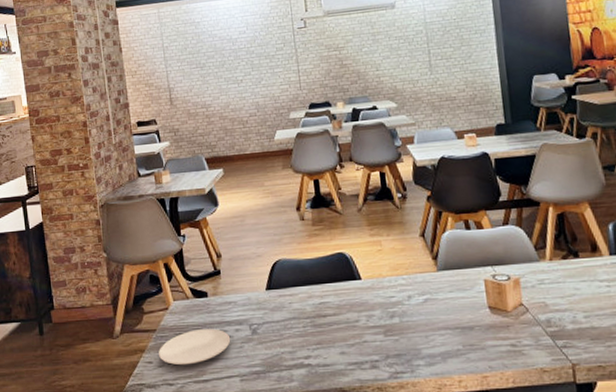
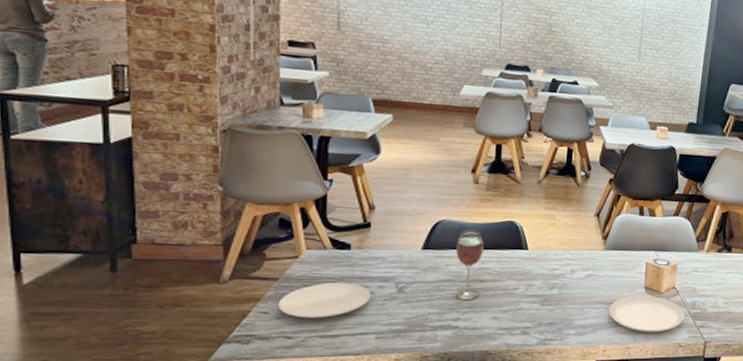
wineglass: none [295,265,324,337] -> present [456,229,484,301]
plate: none [455,316,543,358] -> present [609,295,686,333]

